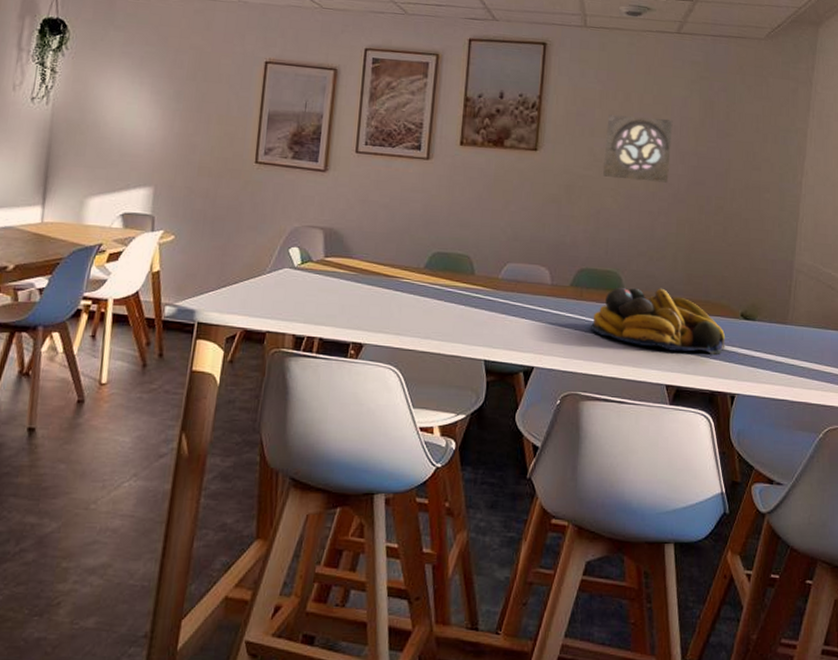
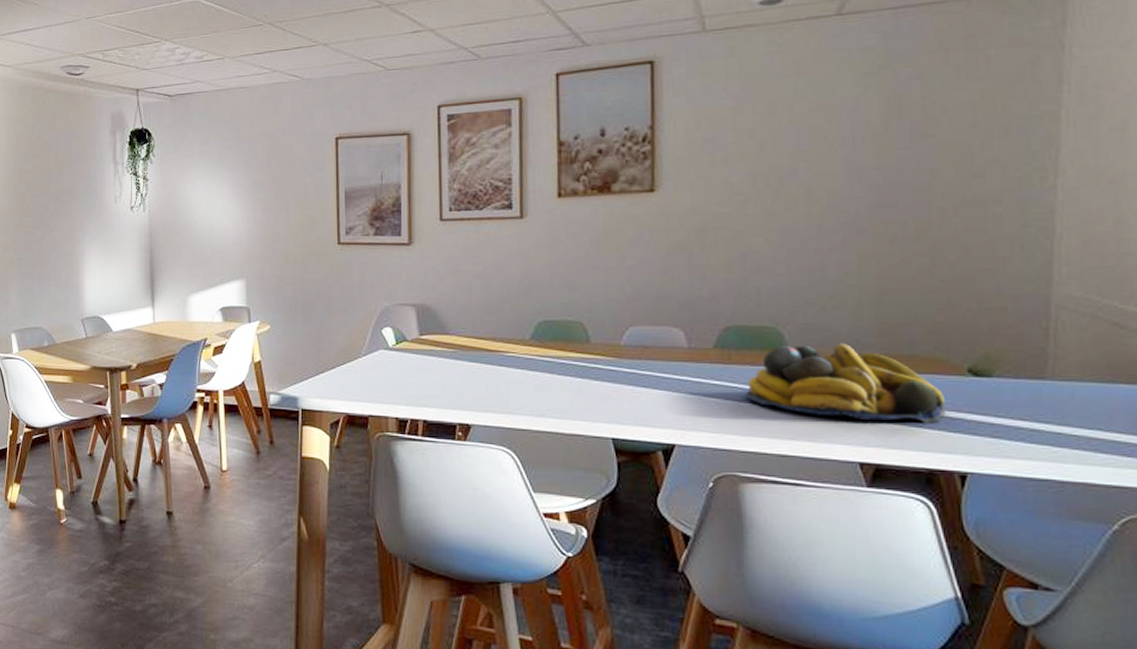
wall ornament: present [603,114,673,183] -> none [745,128,841,213]

